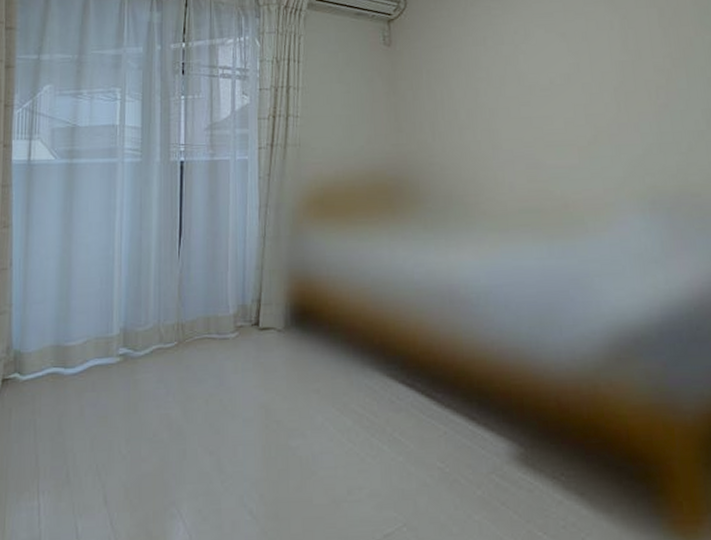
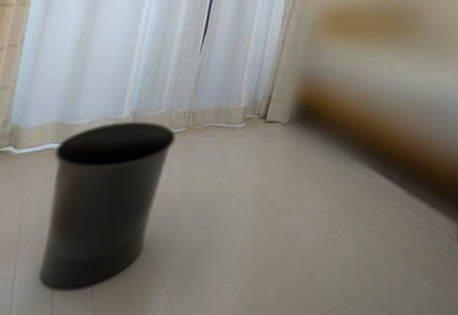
waste bin: none [56,338,169,522] -> present [38,121,176,290]

